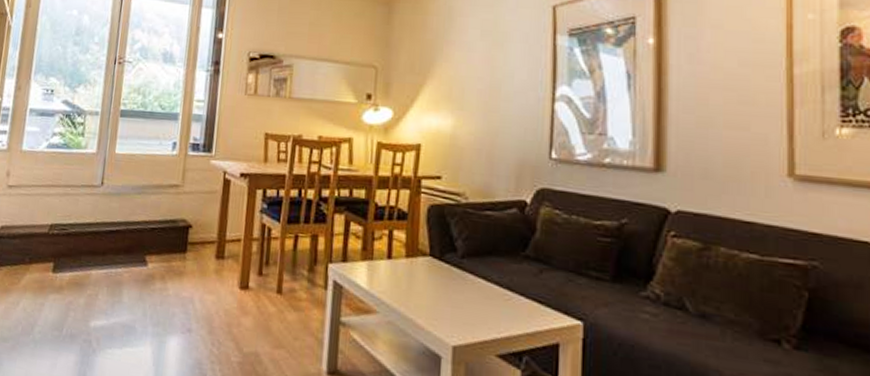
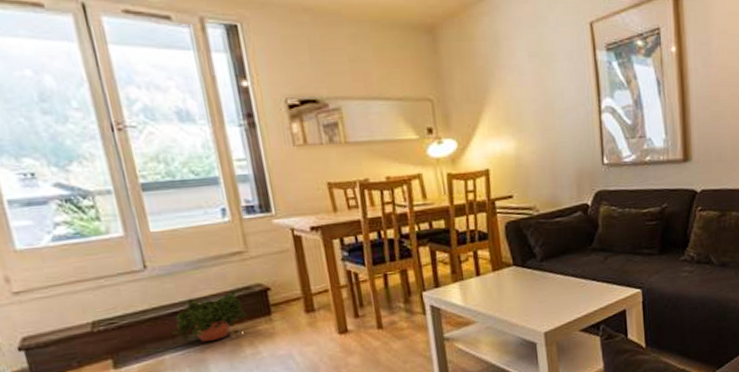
potted plant: none [104,221,167,267] -> present [172,291,247,342]

